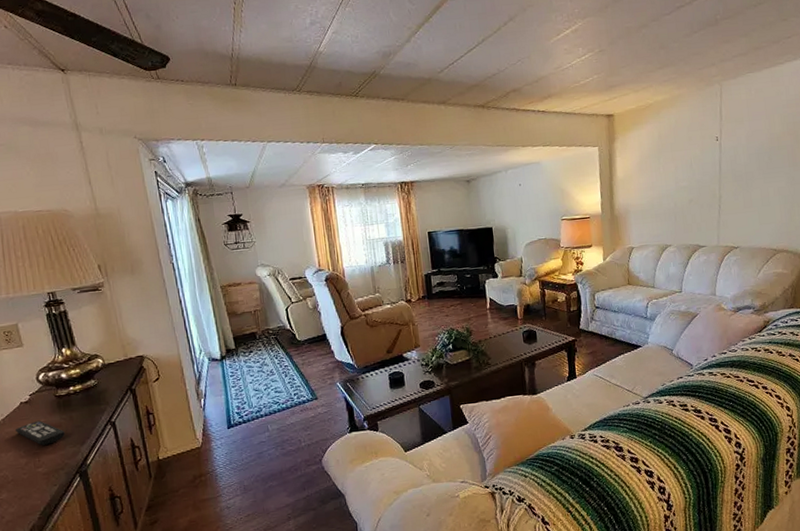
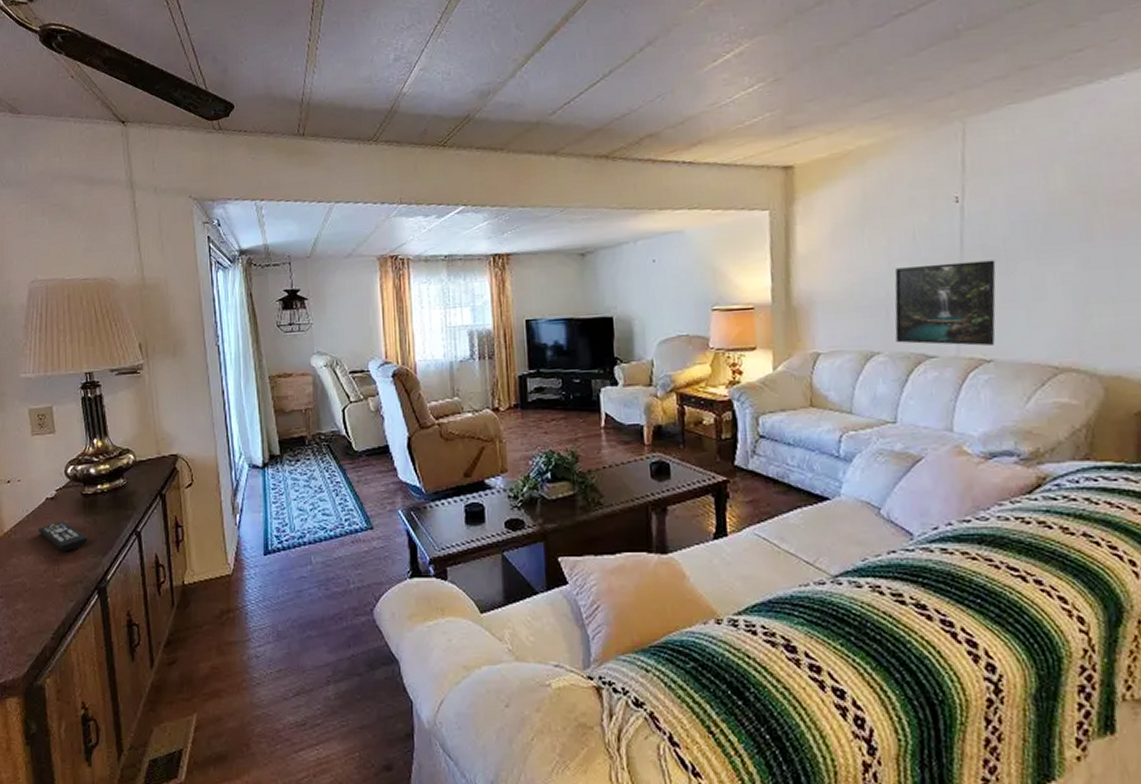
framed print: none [679,179,741,238] -> present [894,260,996,346]

